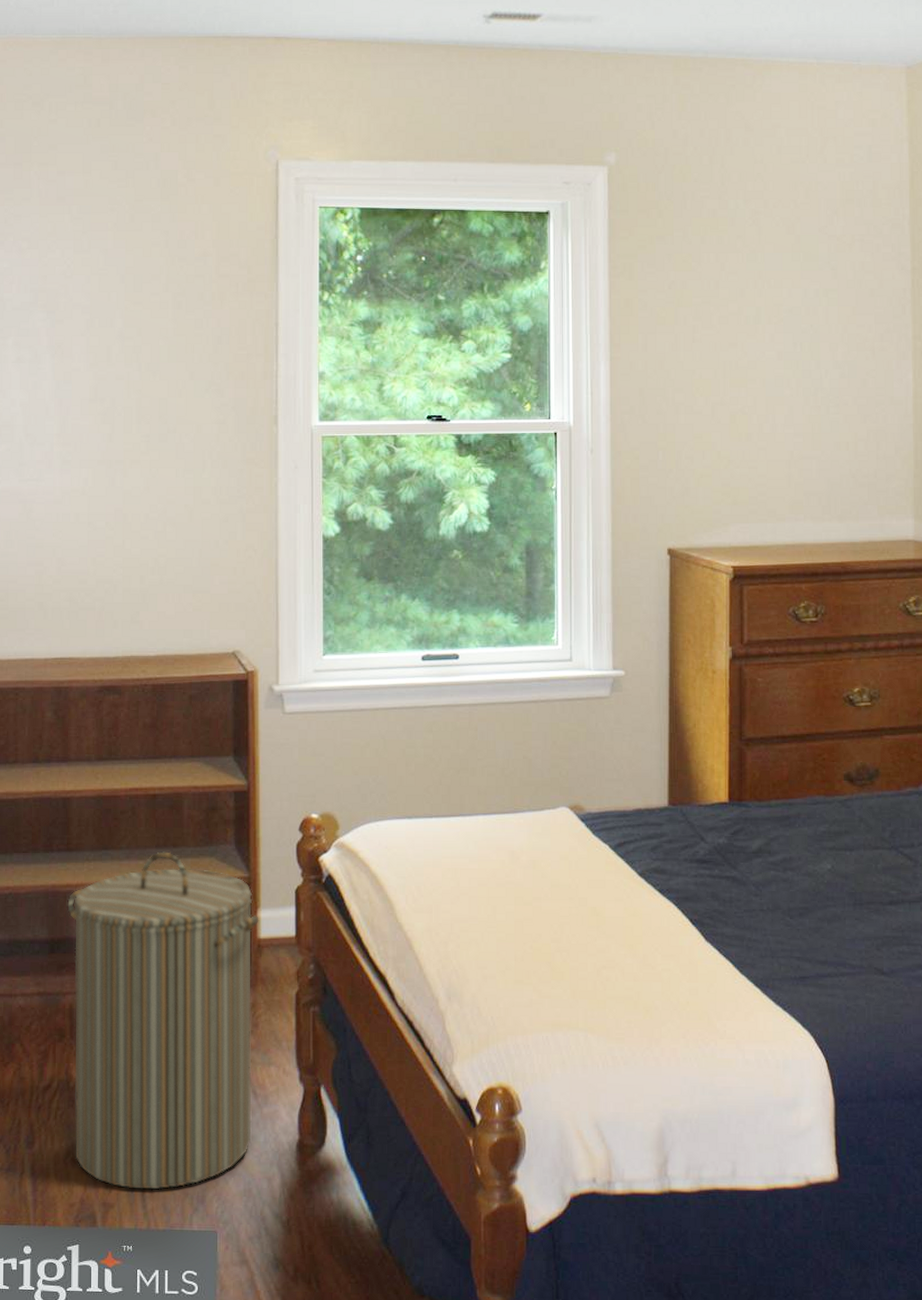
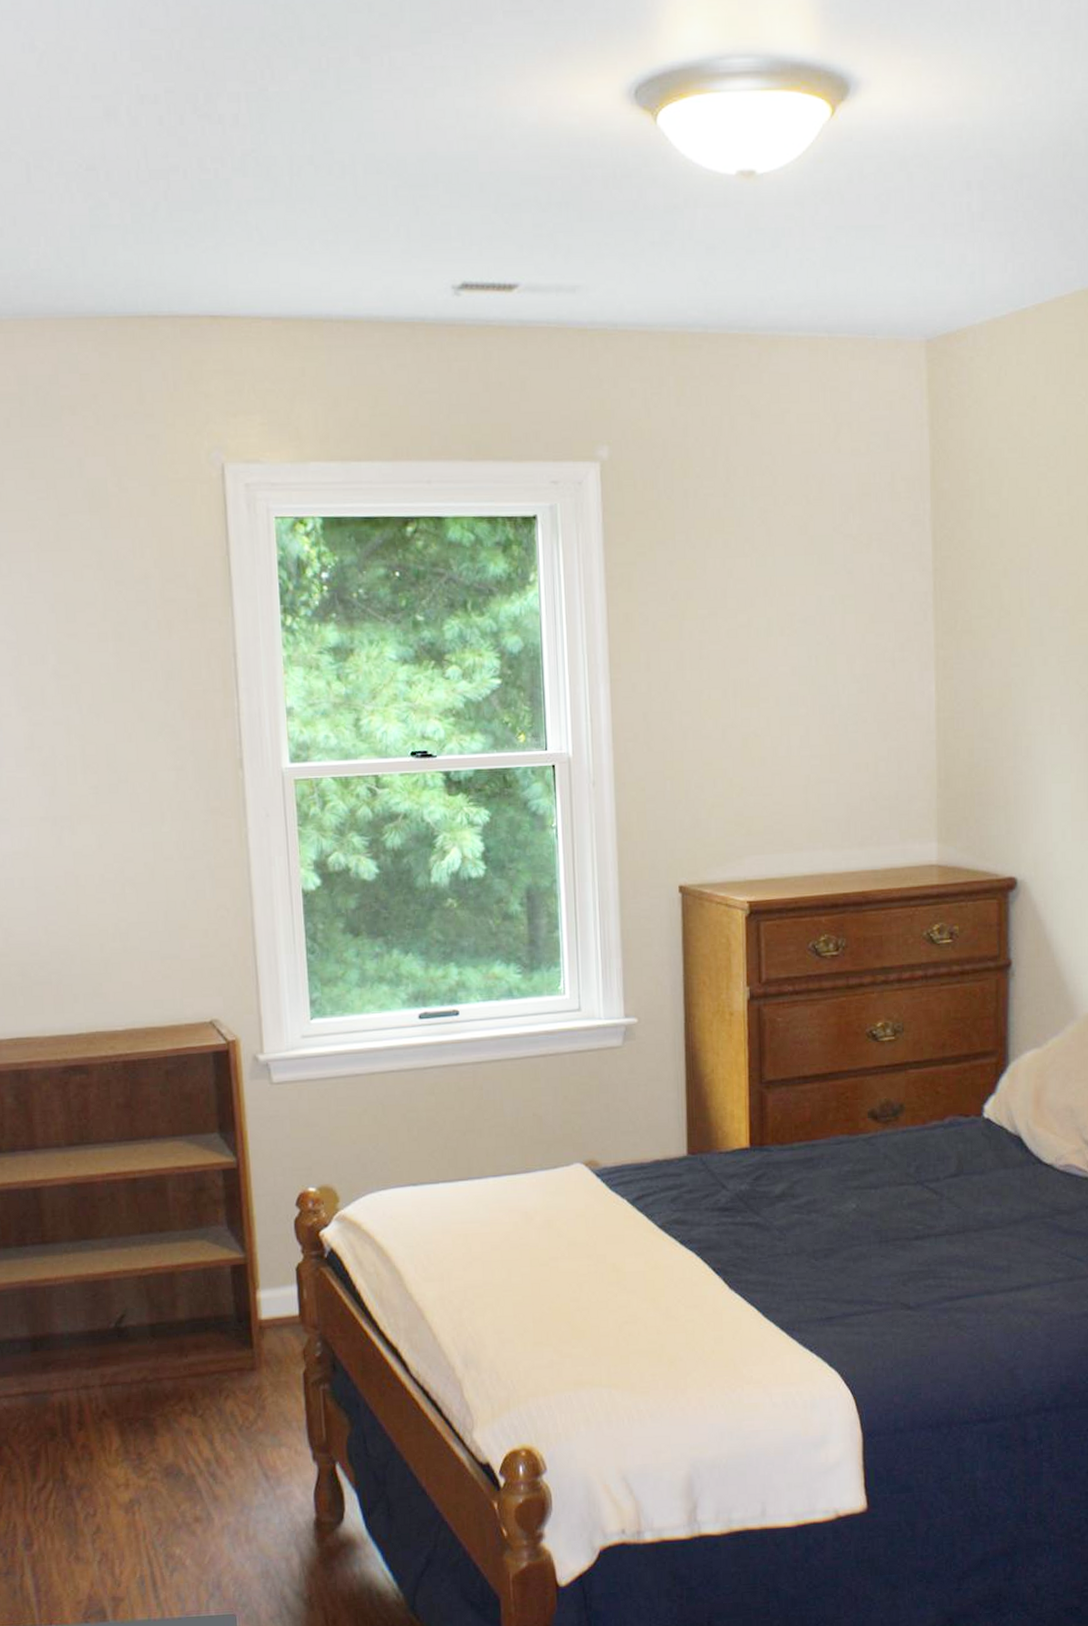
laundry hamper: present [67,851,259,1190] -> none [47,1237,266,1581]

